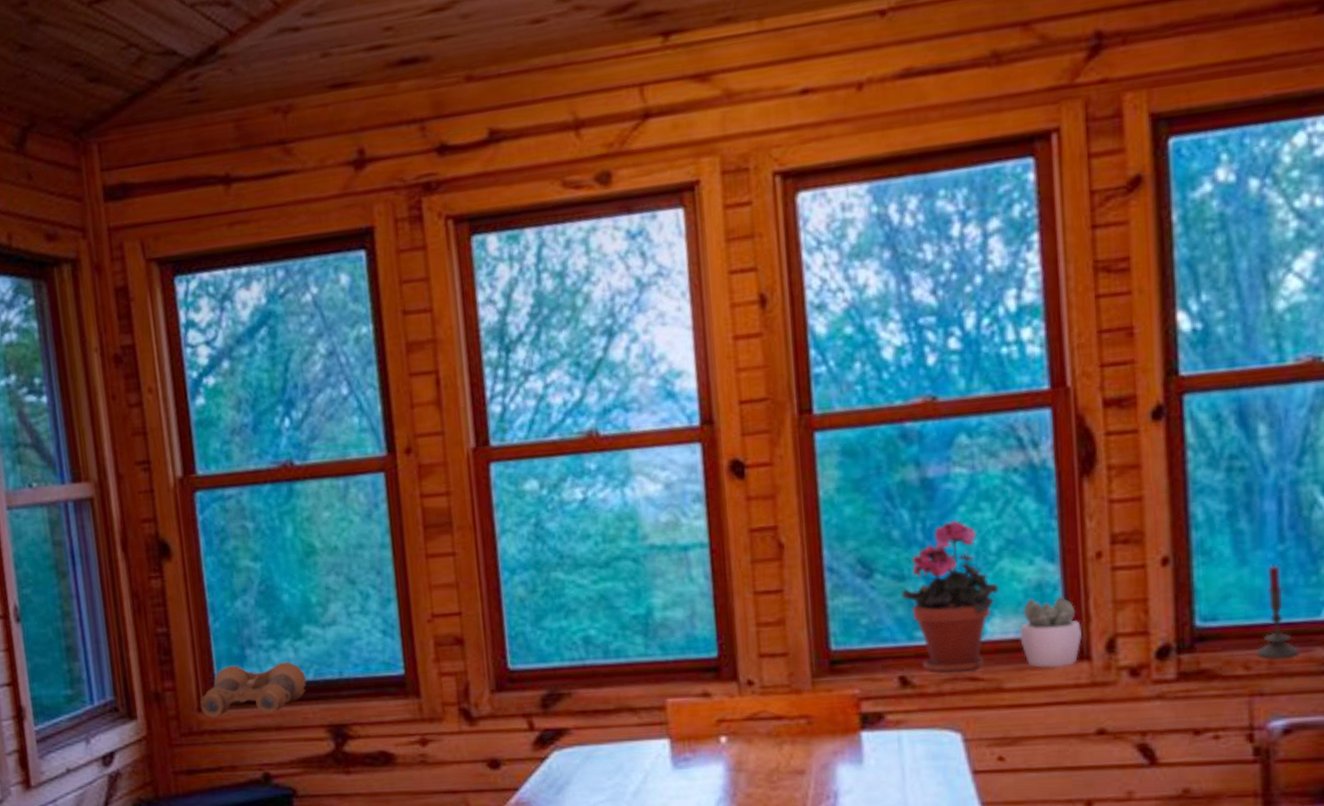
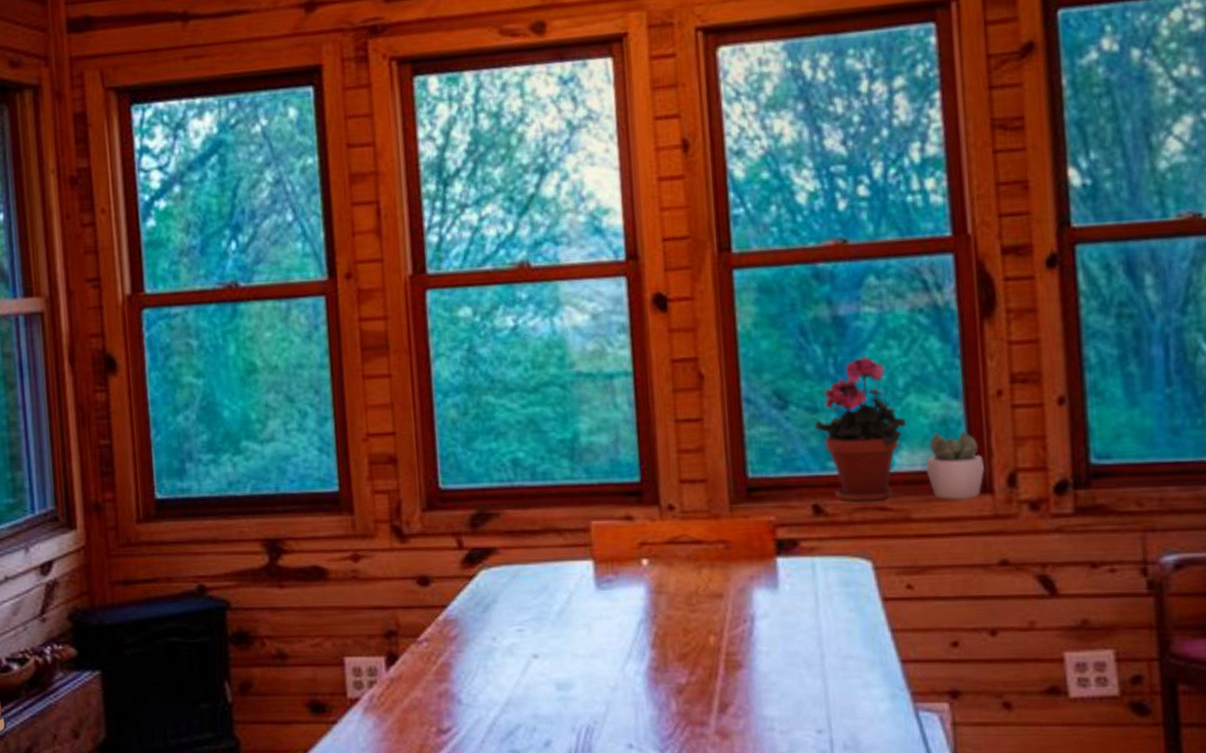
binoculars: present [199,661,308,718] -> none [138,475,245,529]
candle: present [1257,564,1301,661] -> none [1148,406,1189,498]

